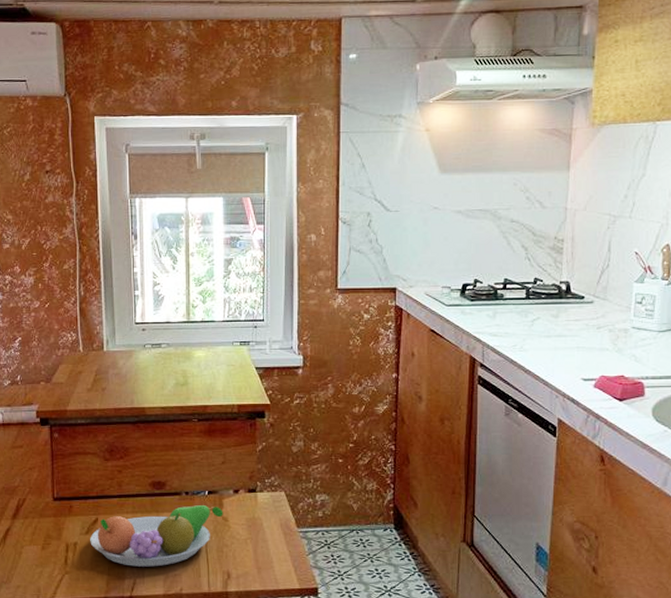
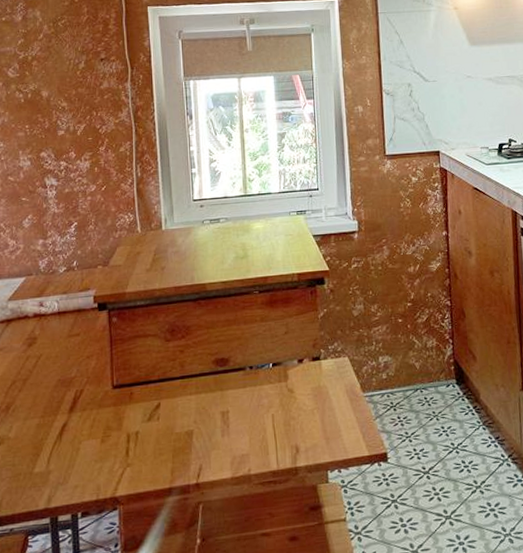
fruit bowl: present [90,504,223,567] -> none [152,377,289,451]

